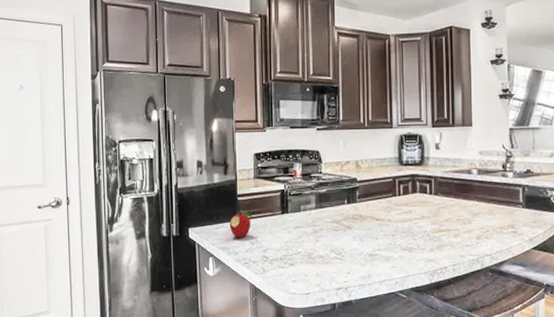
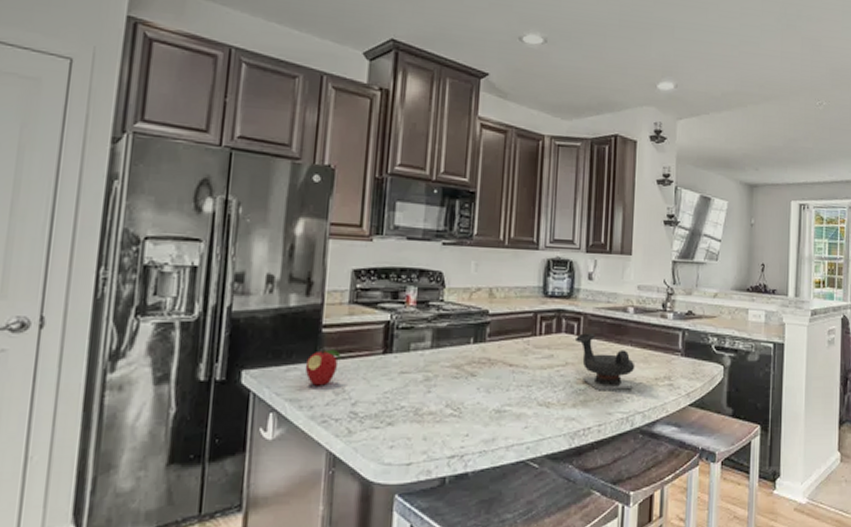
teapot: none [428,192,482,238] -> present [574,333,635,391]

